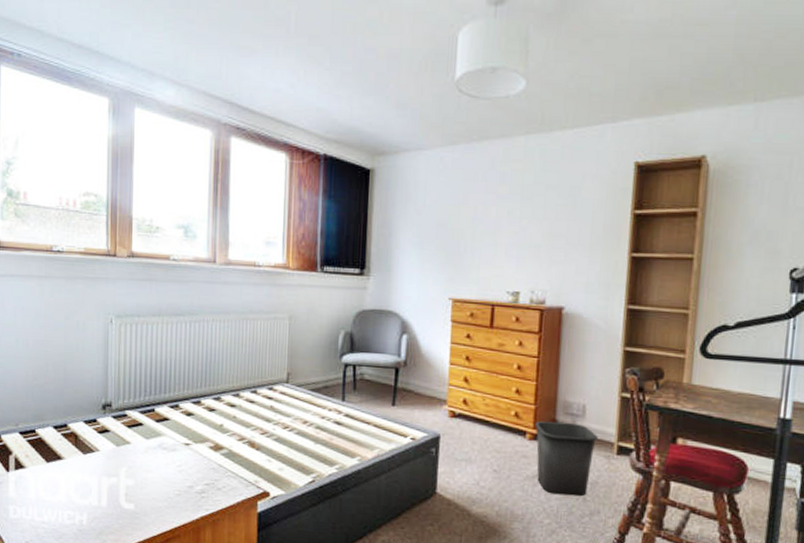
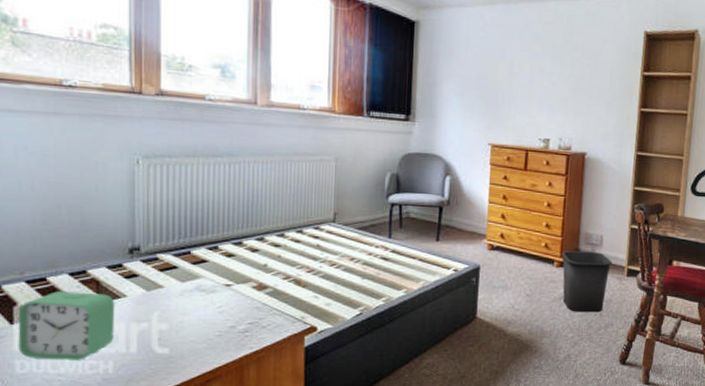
alarm clock: none [12,443,90,510] -> present [18,291,115,360]

